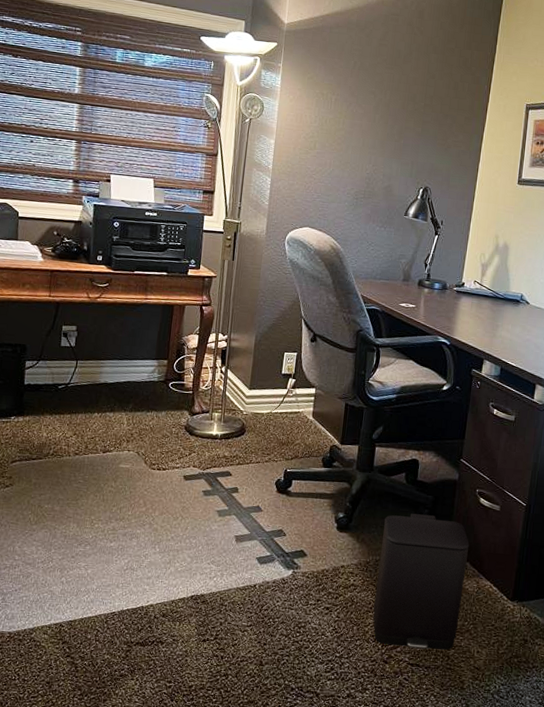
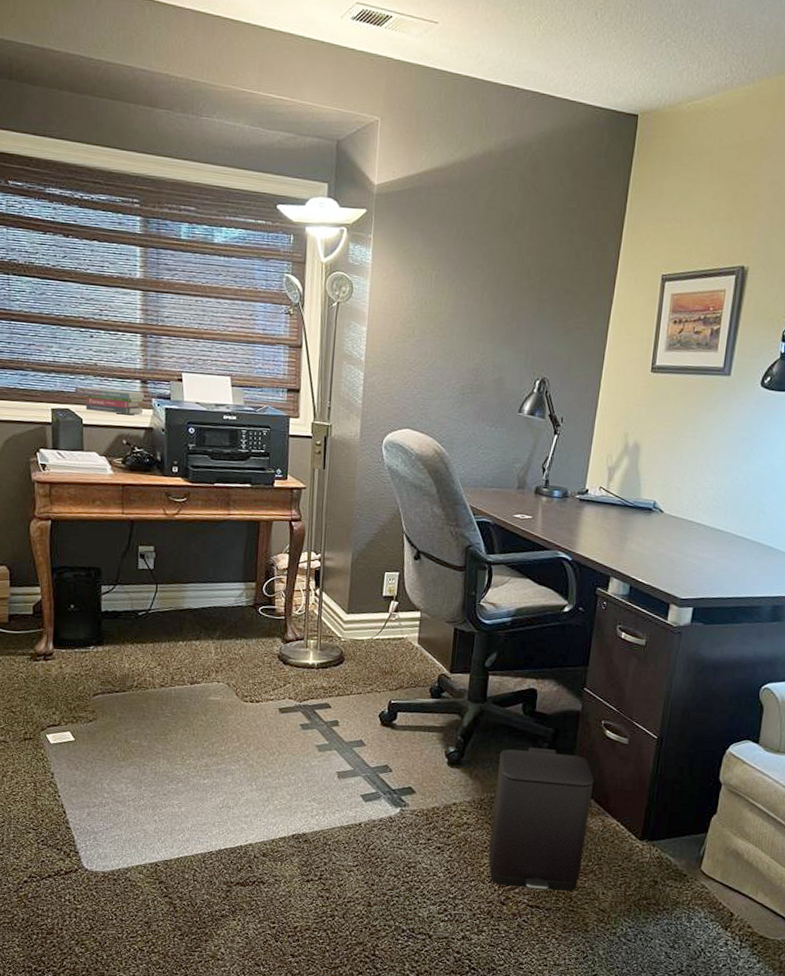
books: none [12,184,76,210] -> present [74,386,145,415]

